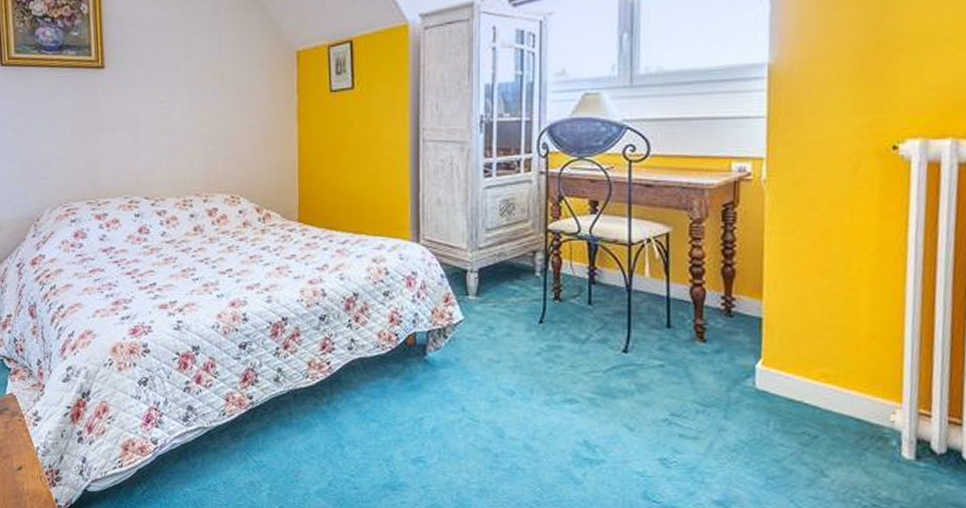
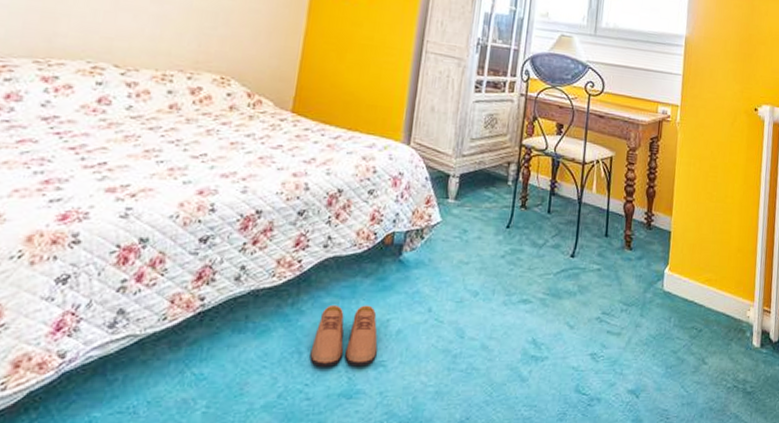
shoe: none [351,403,414,462] -> present [309,304,378,367]

